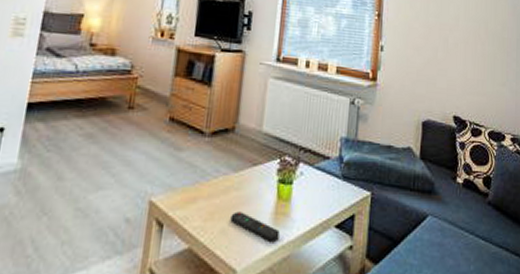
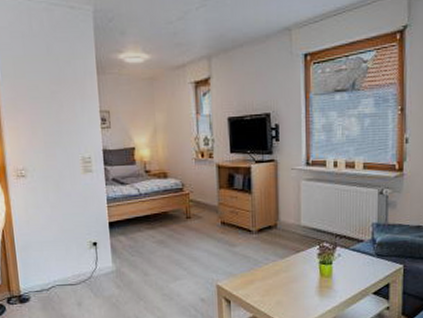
remote control: present [230,211,280,241] -> none [283,288,325,308]

